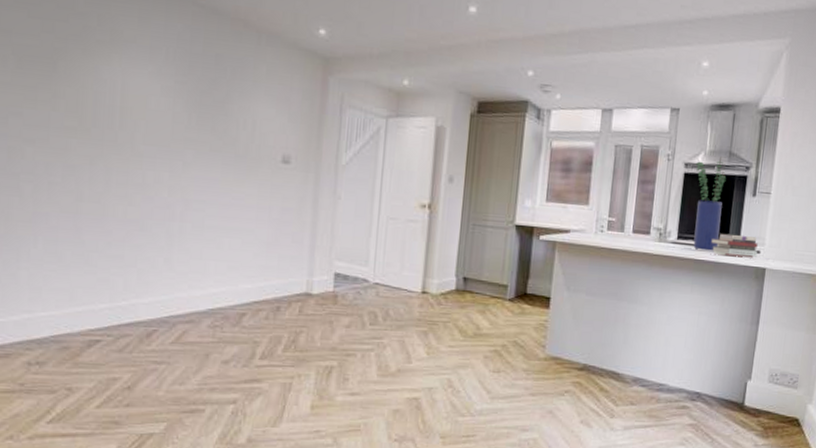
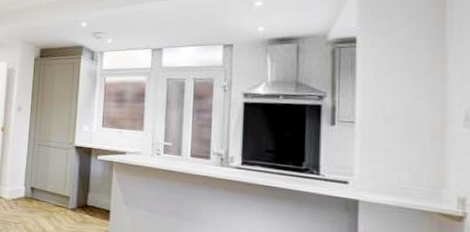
vase: present [693,156,726,251] -> none [257,86,295,178]
books: present [711,233,758,258] -> none [283,161,346,189]

